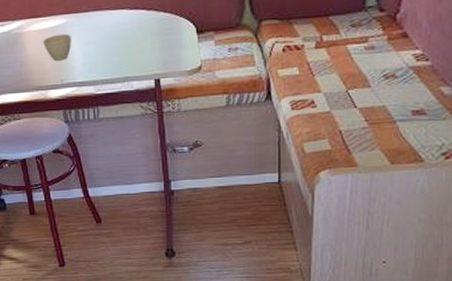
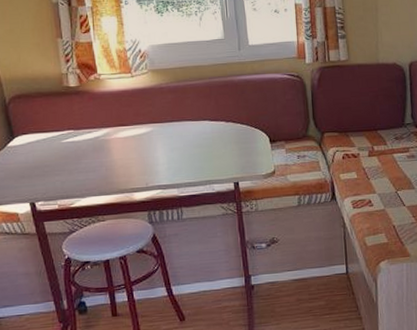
cup: present [43,33,72,61] -> none [129,141,157,165]

